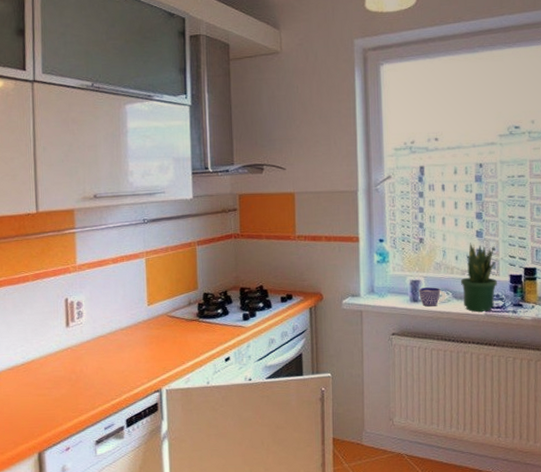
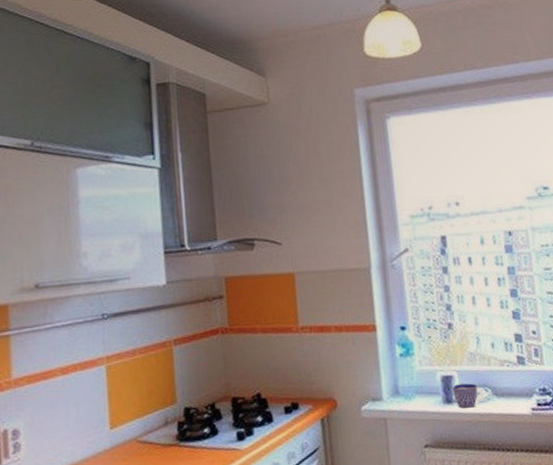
planter: present [460,243,499,312] -> none [499,326,542,411]

